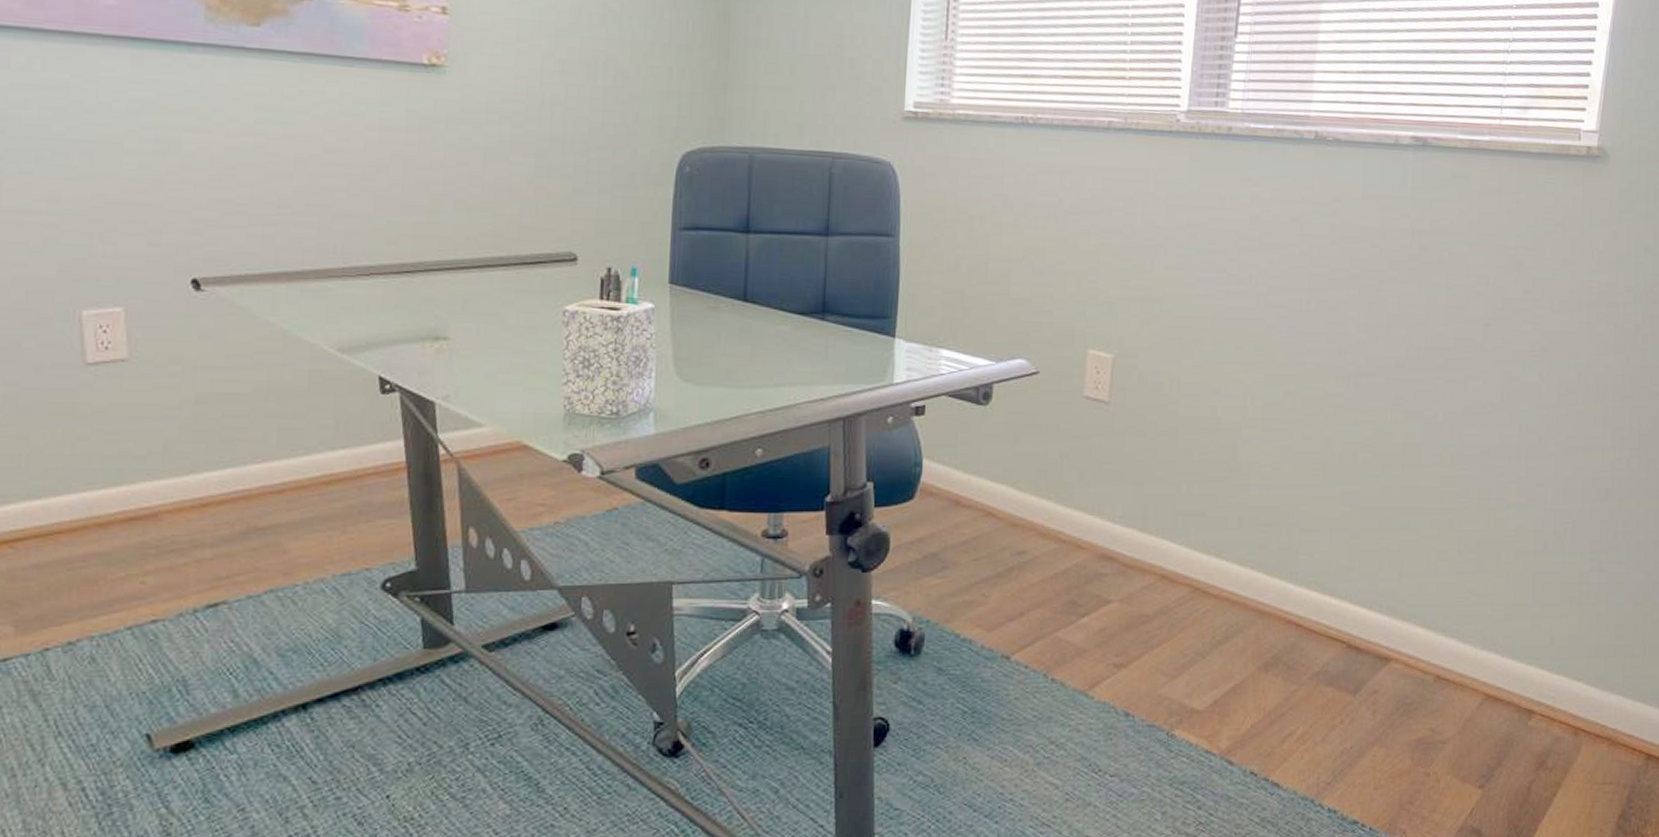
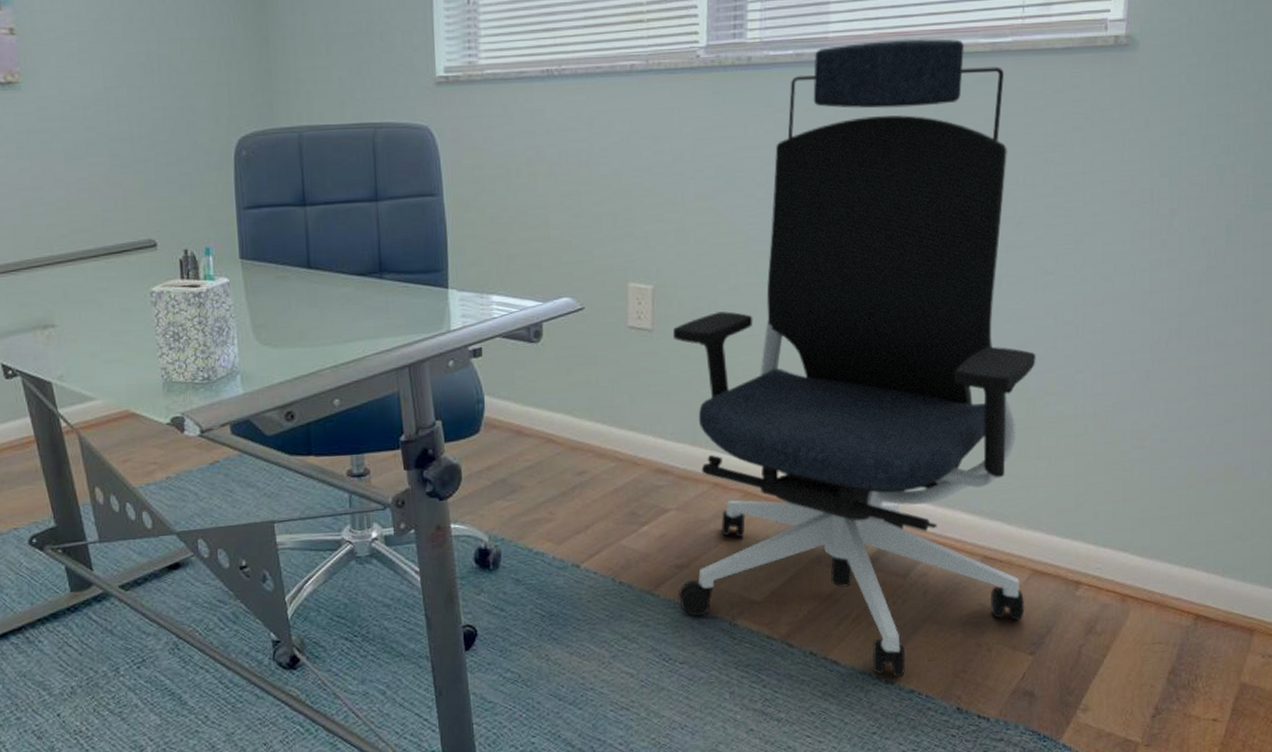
office chair: none [1114,125,1499,805] -> present [672,38,1036,677]

